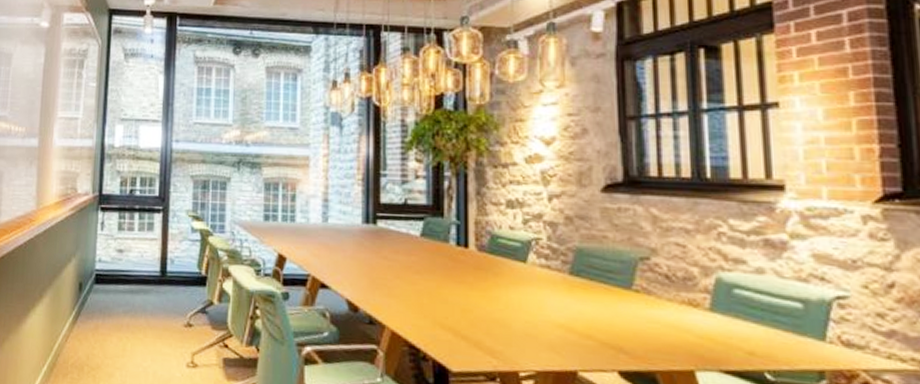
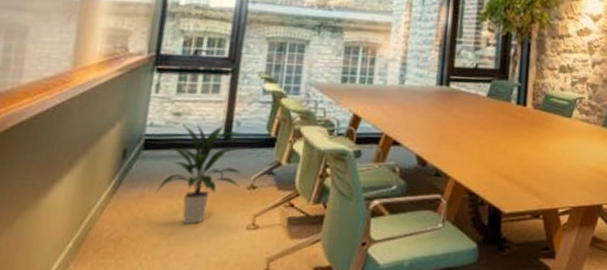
indoor plant: none [107,259,179,358] -> present [155,123,245,224]

